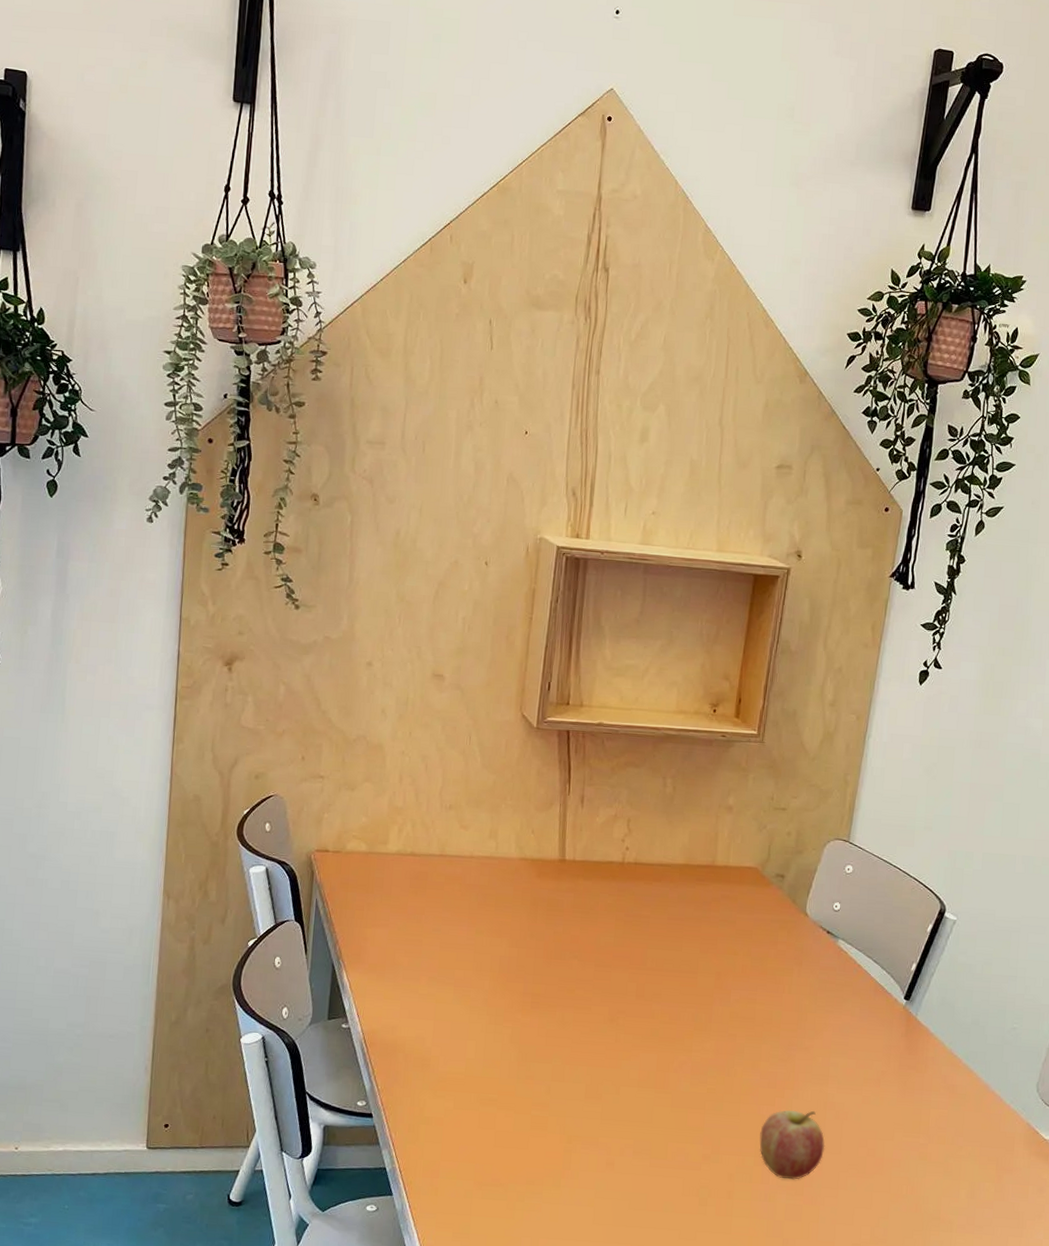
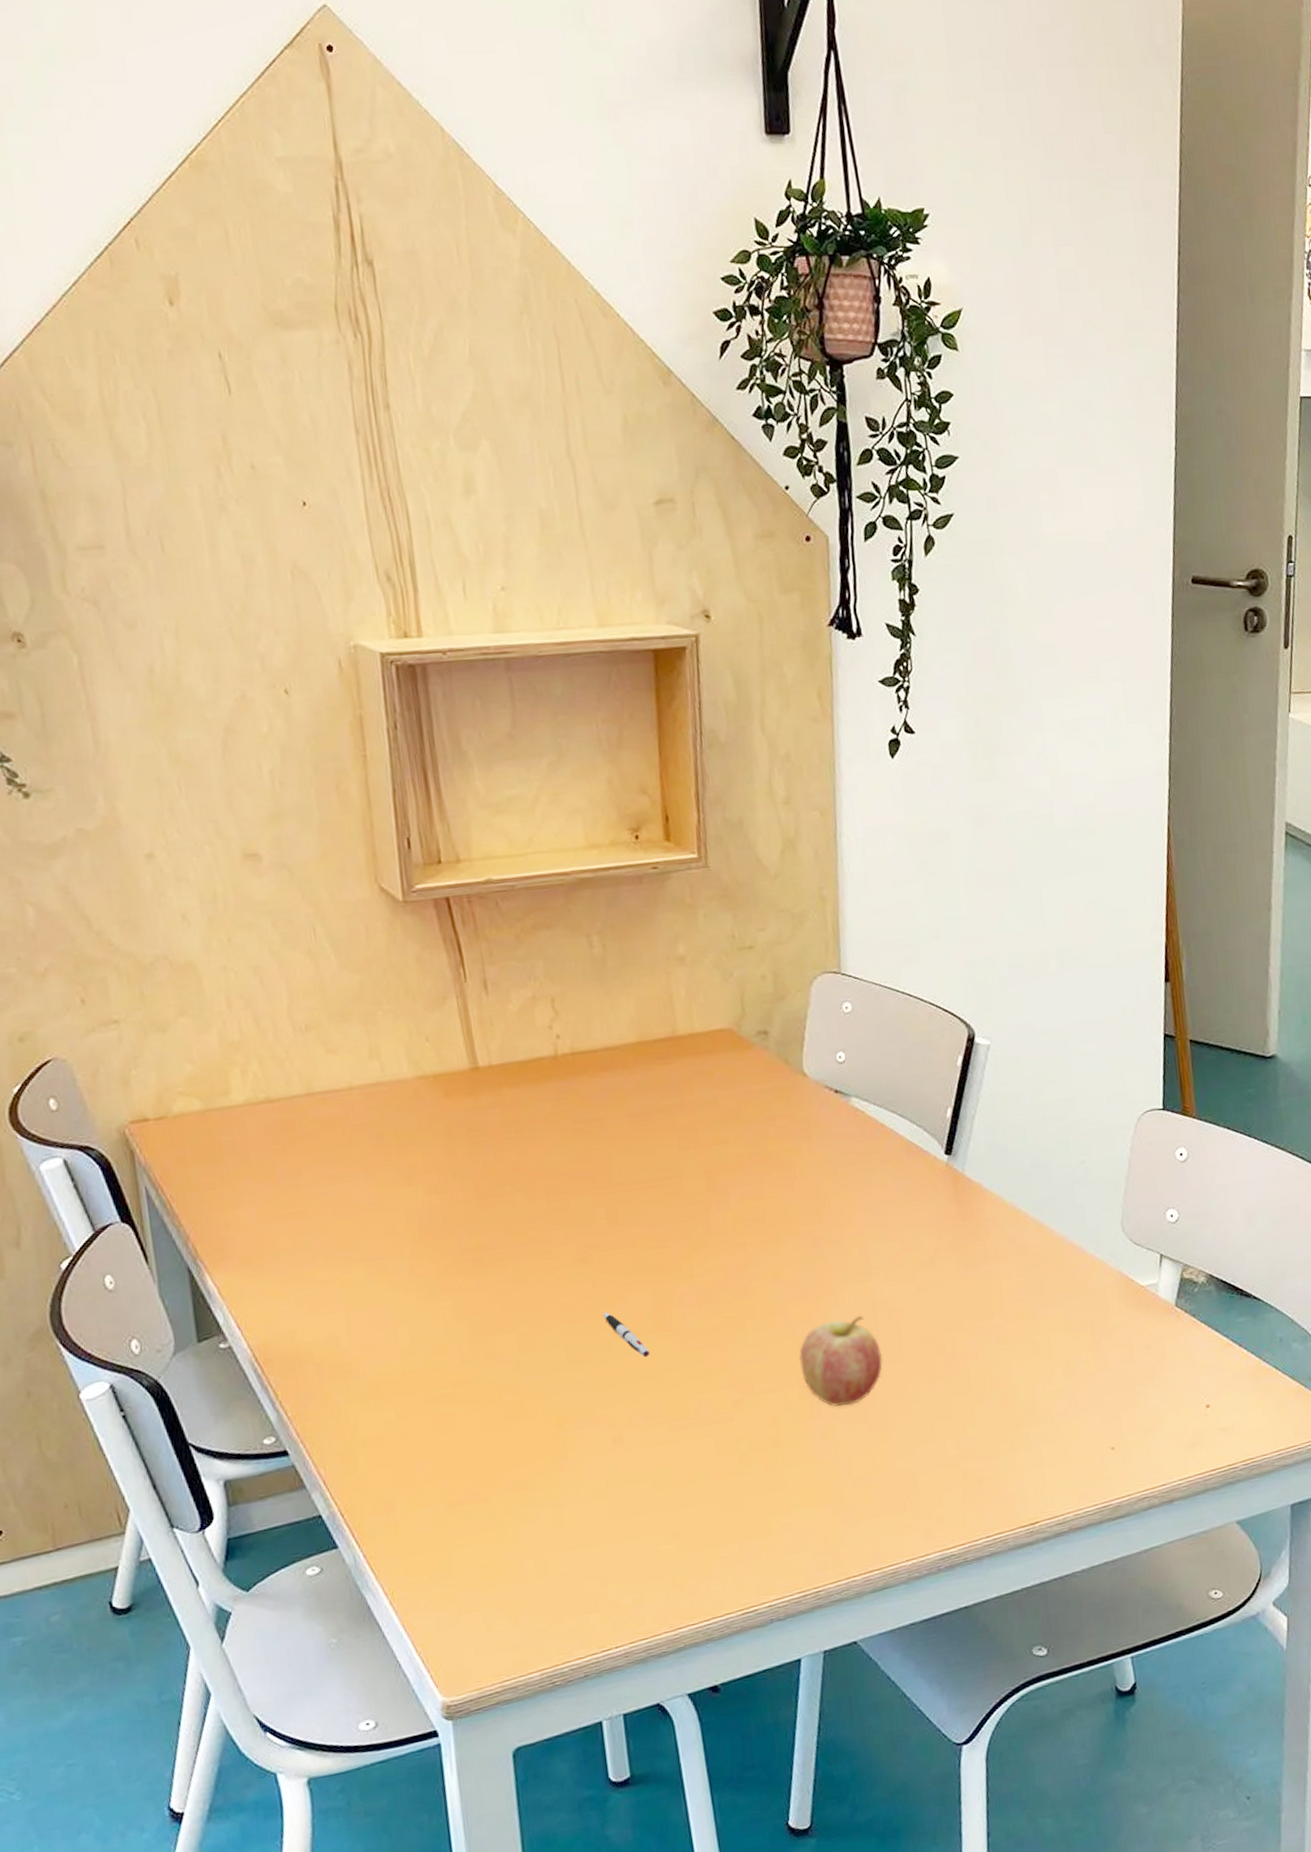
pen: none [618,1063,647,1106] -> present [603,1312,650,1358]

